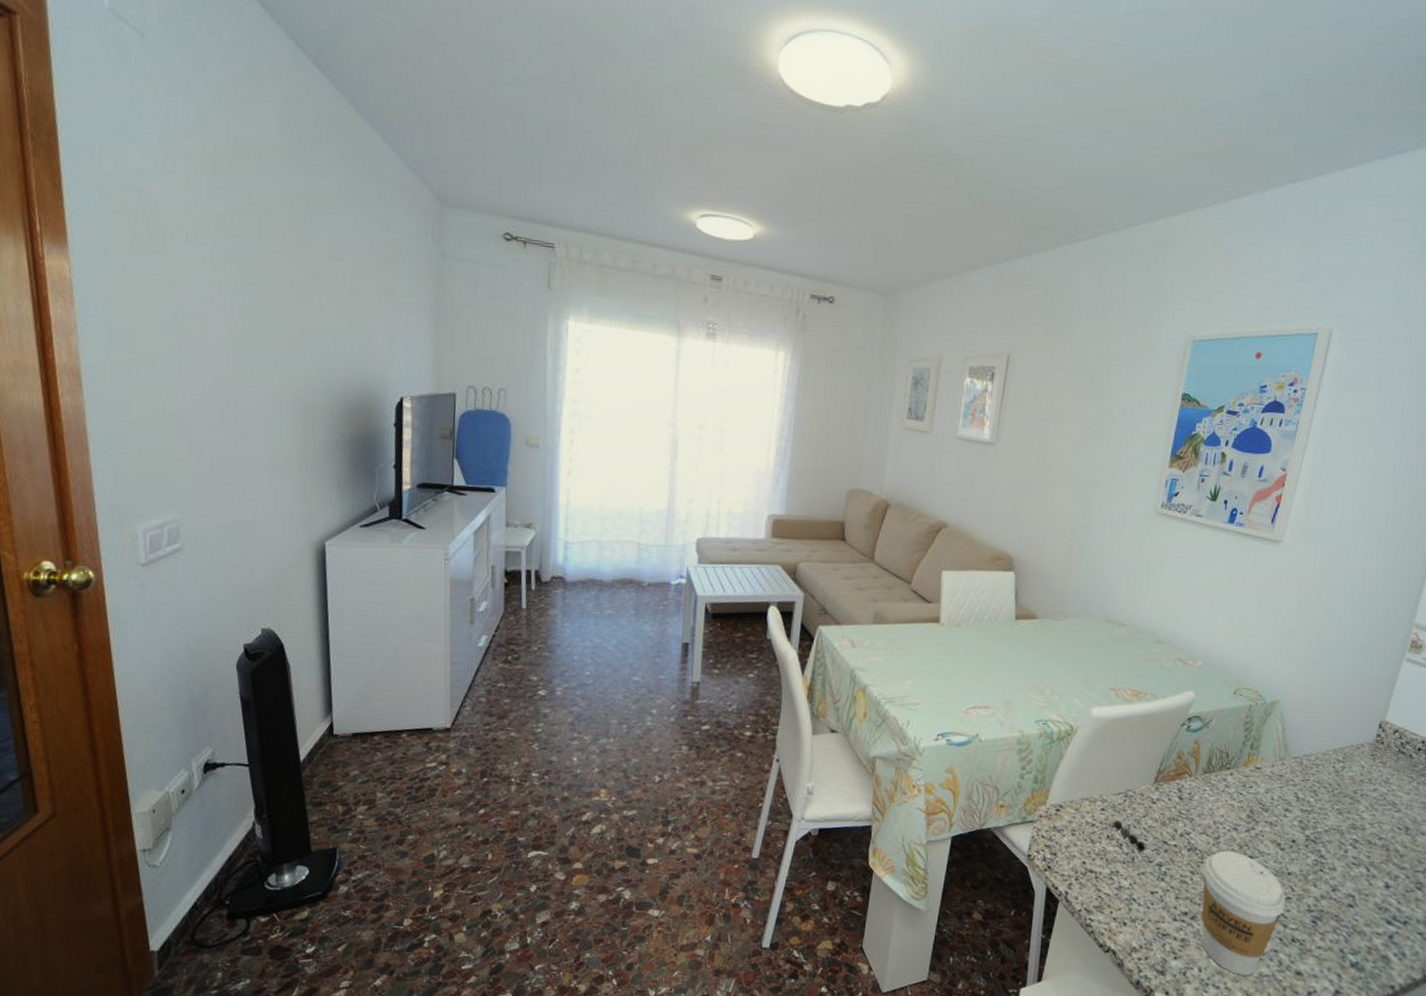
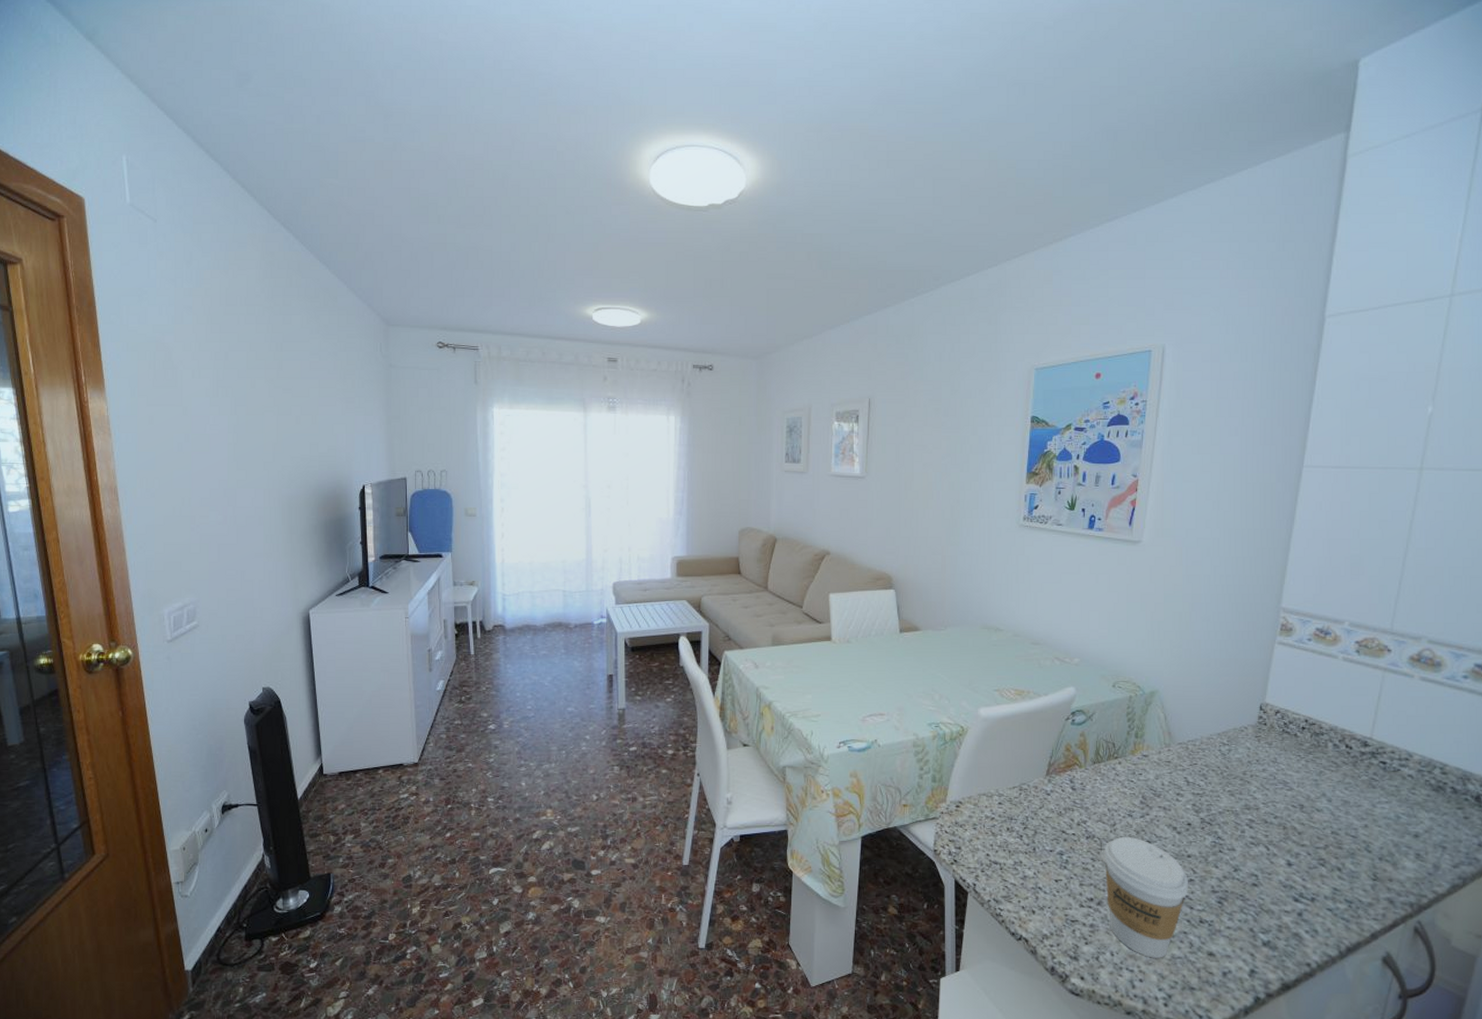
pepper shaker: present [1113,820,1154,859] -> none [1011,813,1054,848]

